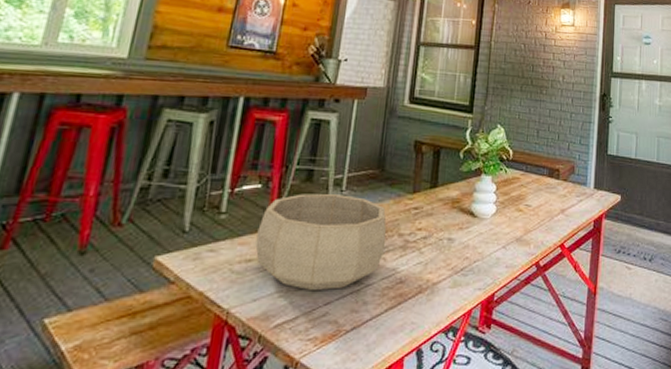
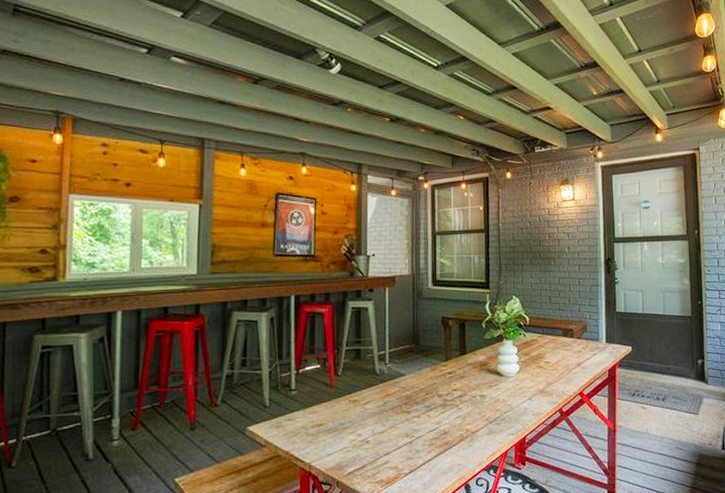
decorative bowl: present [255,194,387,291] -> none [323,367,428,445]

